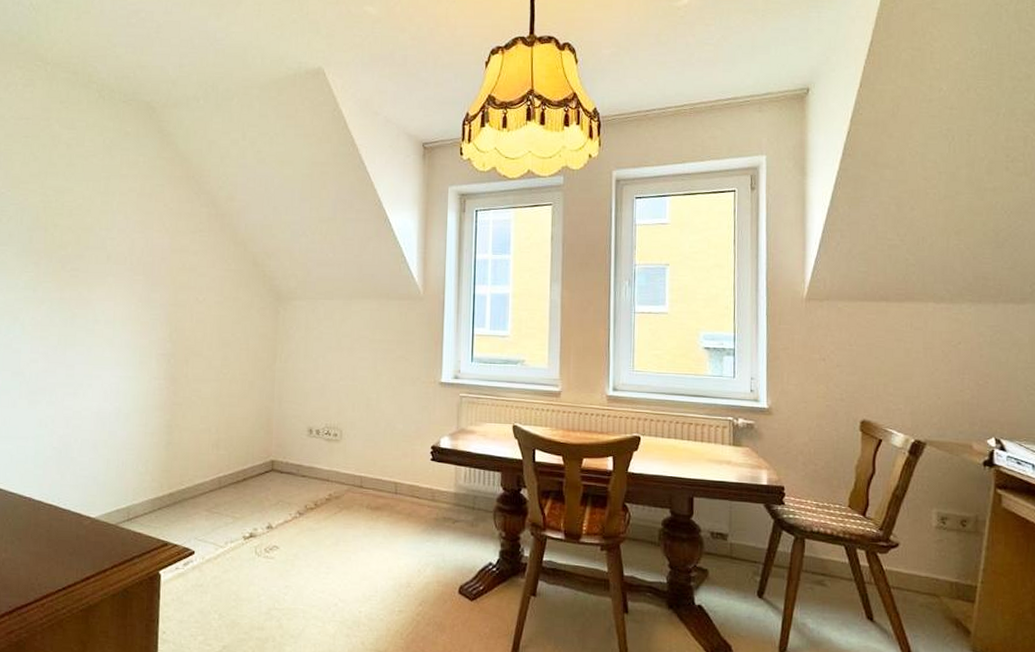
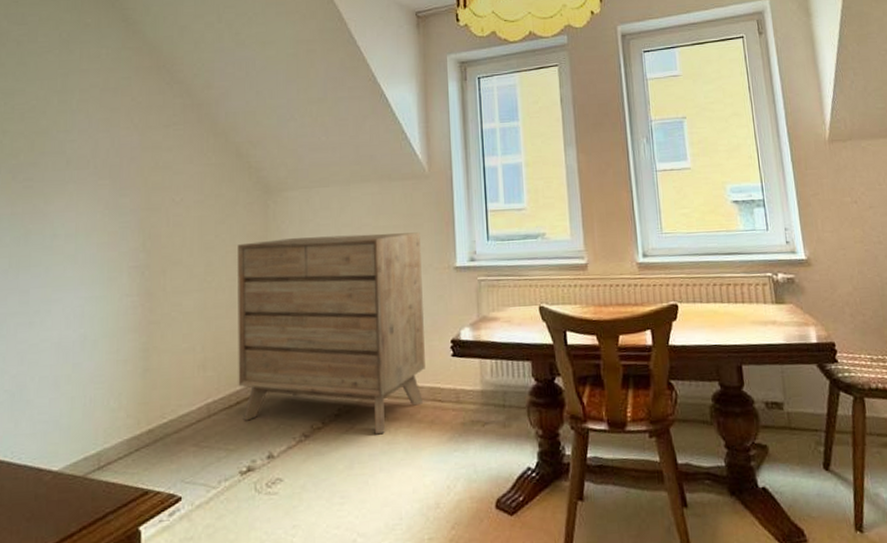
dresser: none [245,342,411,520] -> present [237,232,425,435]

